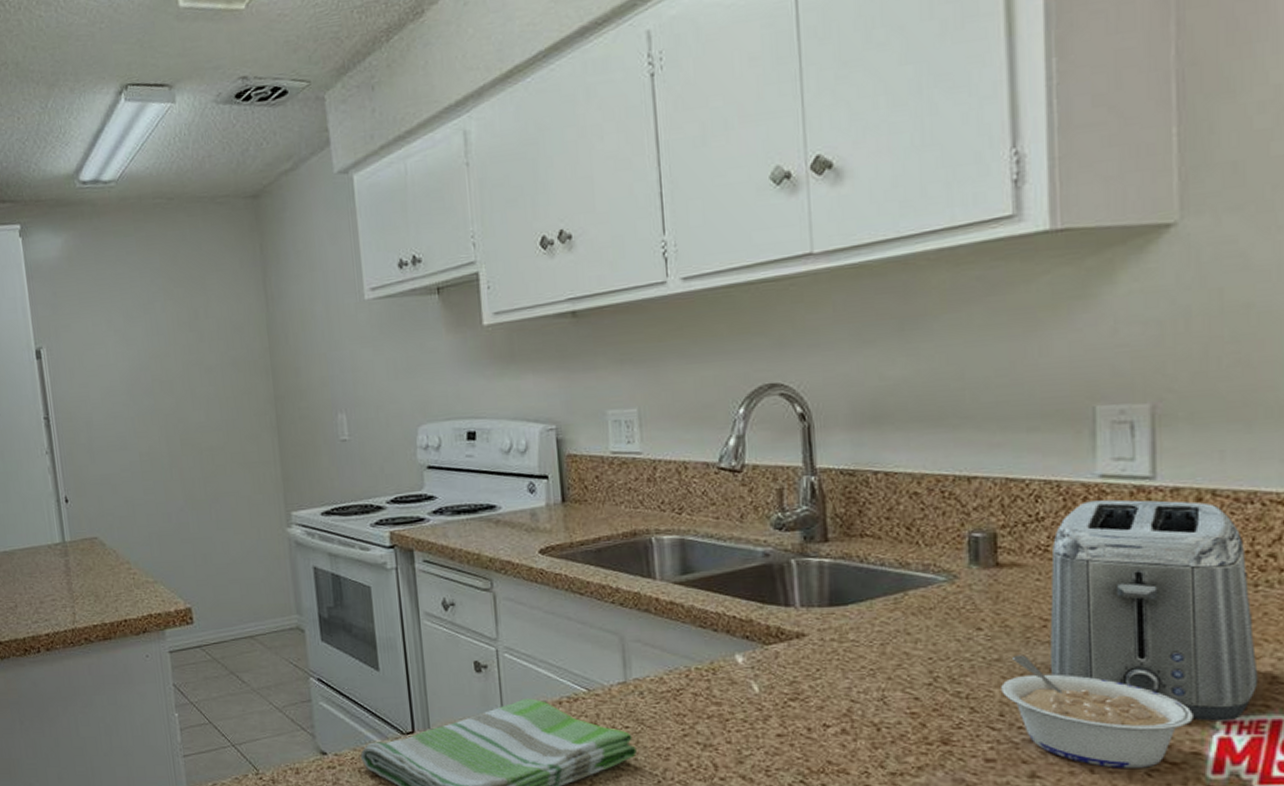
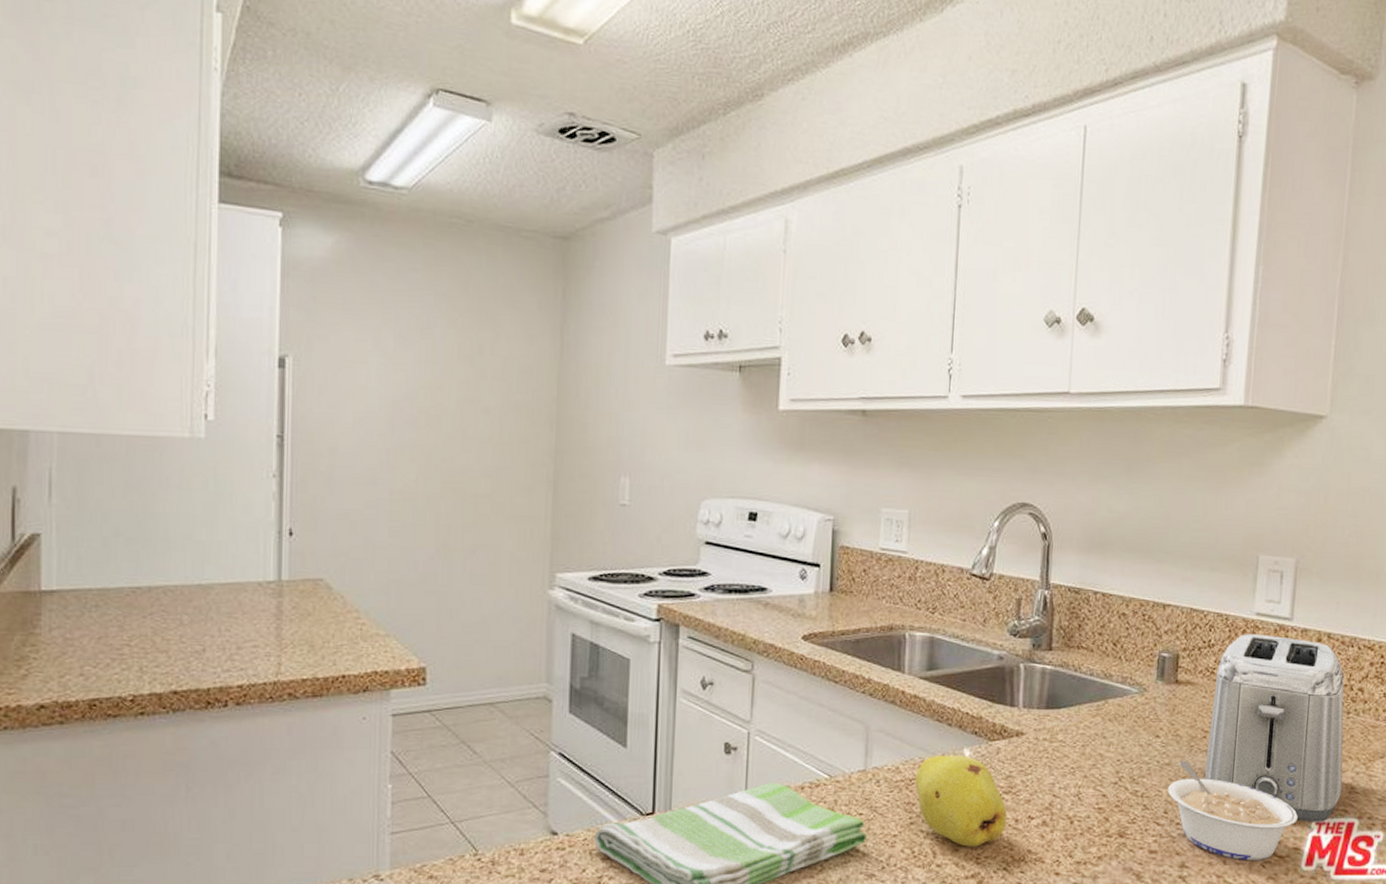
fruit: none [682,661,797,759] -> present [914,755,1007,847]

